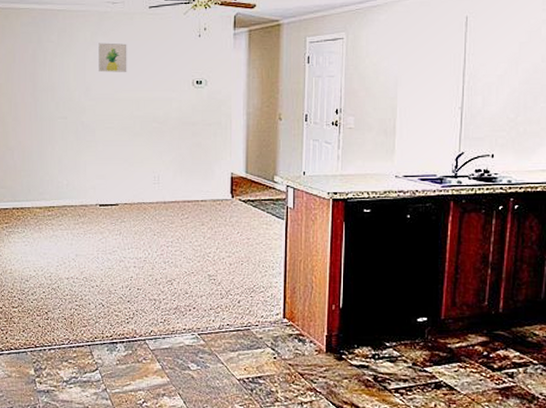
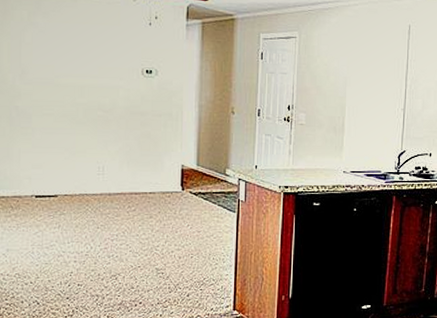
wall art: present [99,42,127,73] -> none [37,23,70,56]

